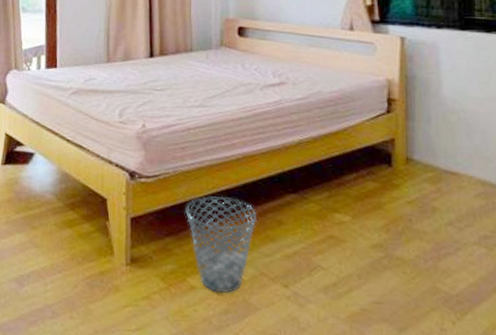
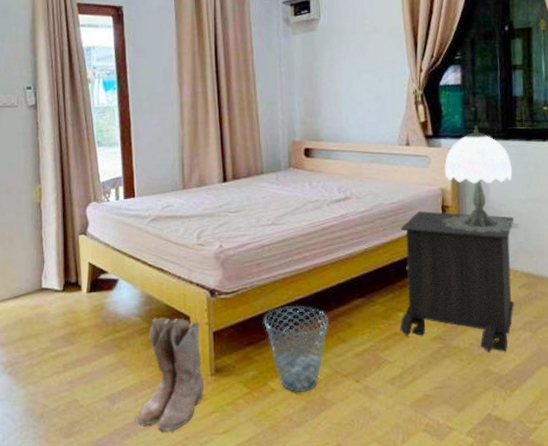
boots: none [43,196,119,323] -> present [135,316,205,432]
nightstand: none [336,103,471,268] -> present [399,211,515,352]
table lamp: none [362,12,475,132] -> present [420,125,519,233]

